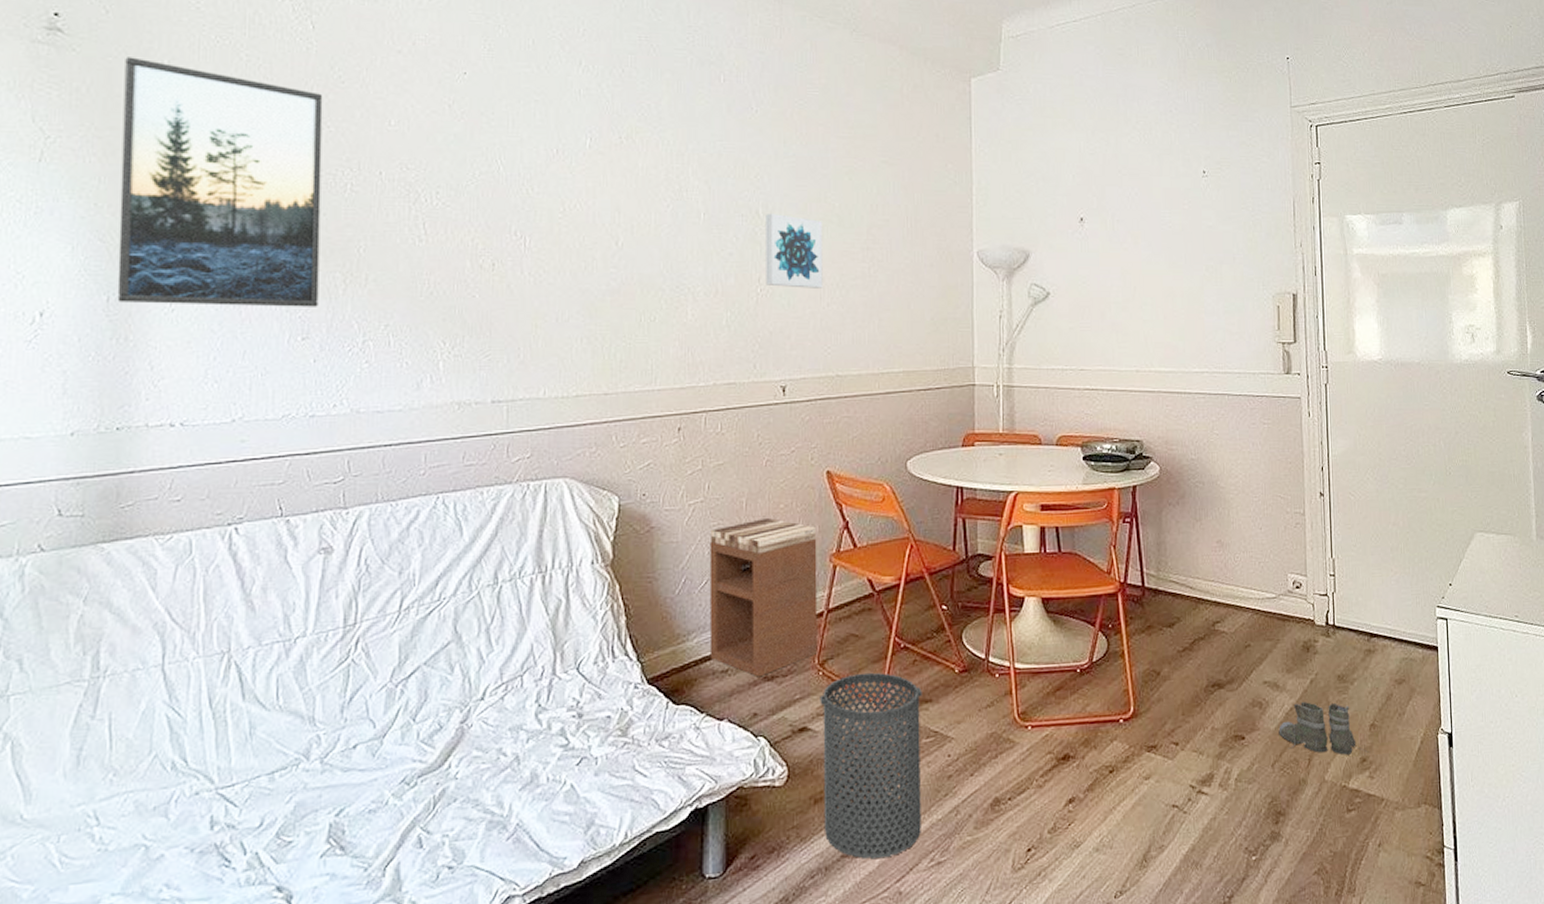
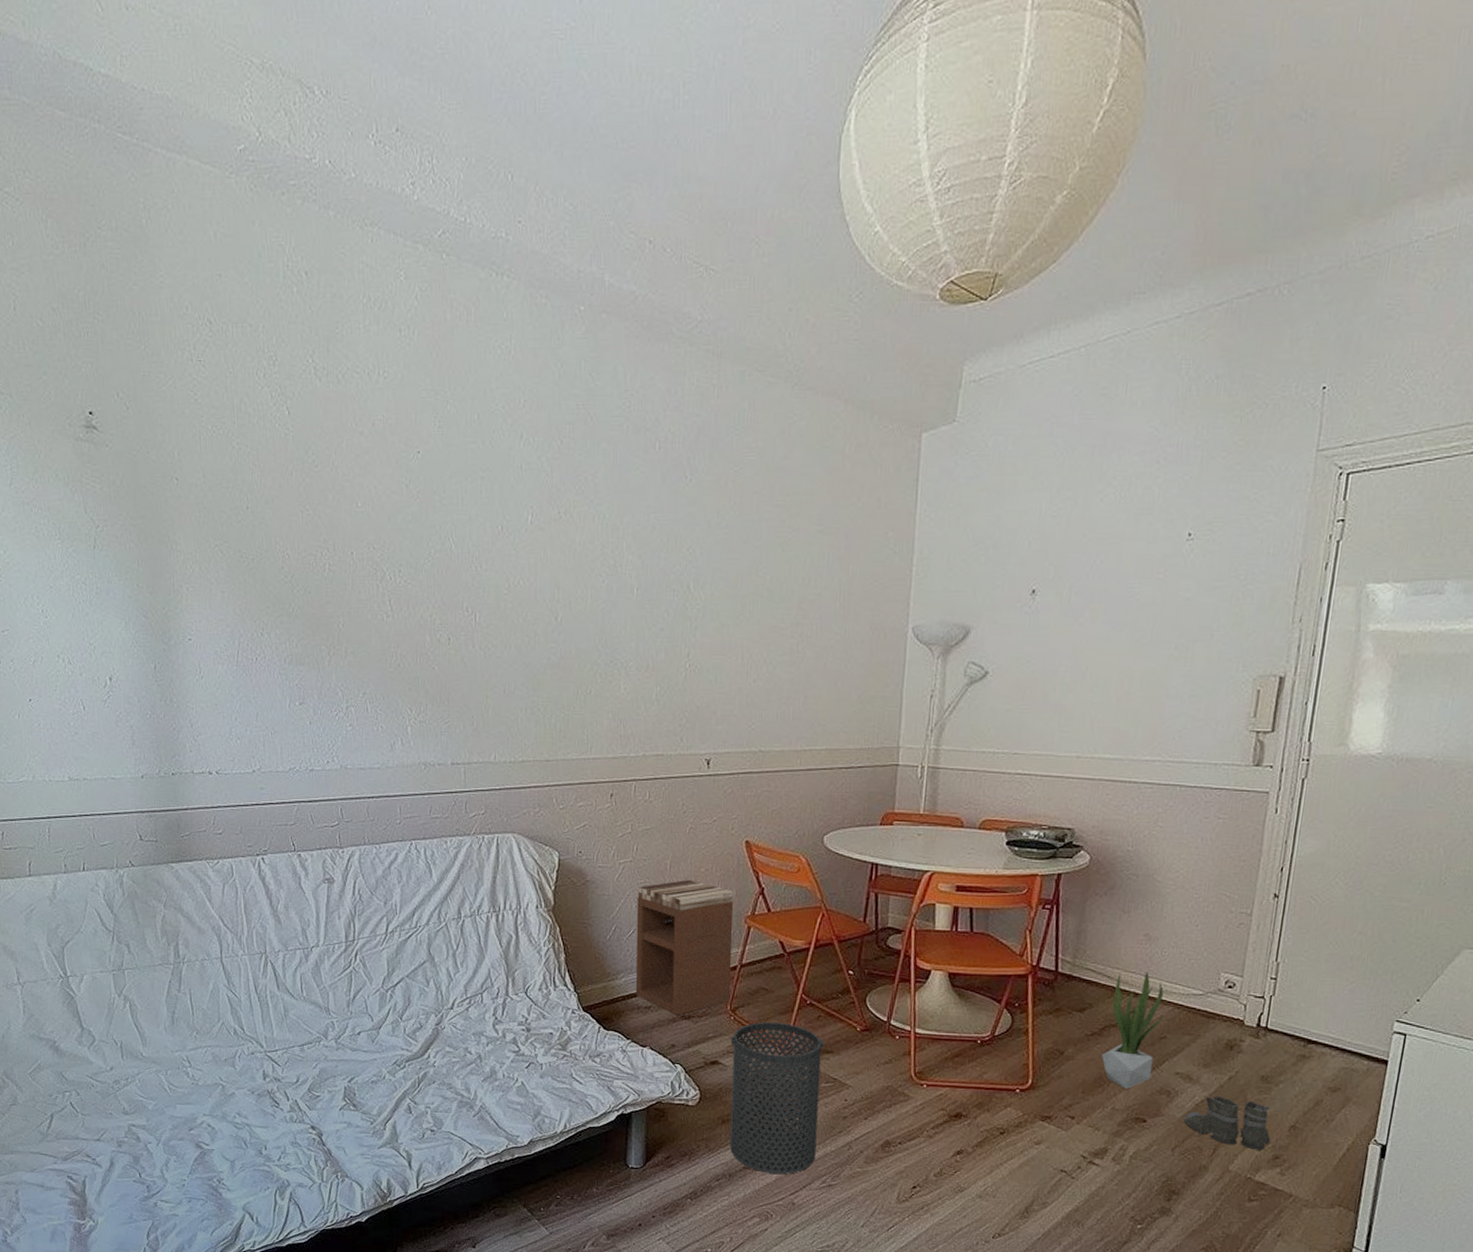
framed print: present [117,57,323,307] -> none [145,450,310,676]
wall art: present [766,213,823,288] -> none [695,587,753,665]
potted plant: none [1196,578,1245,705] -> present [1102,971,1164,1089]

